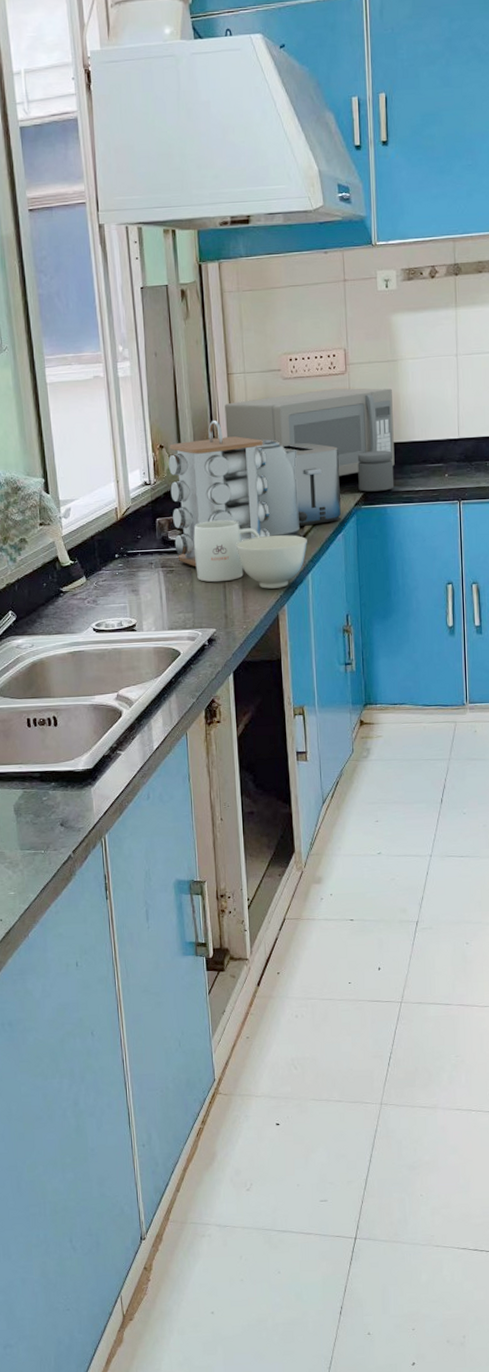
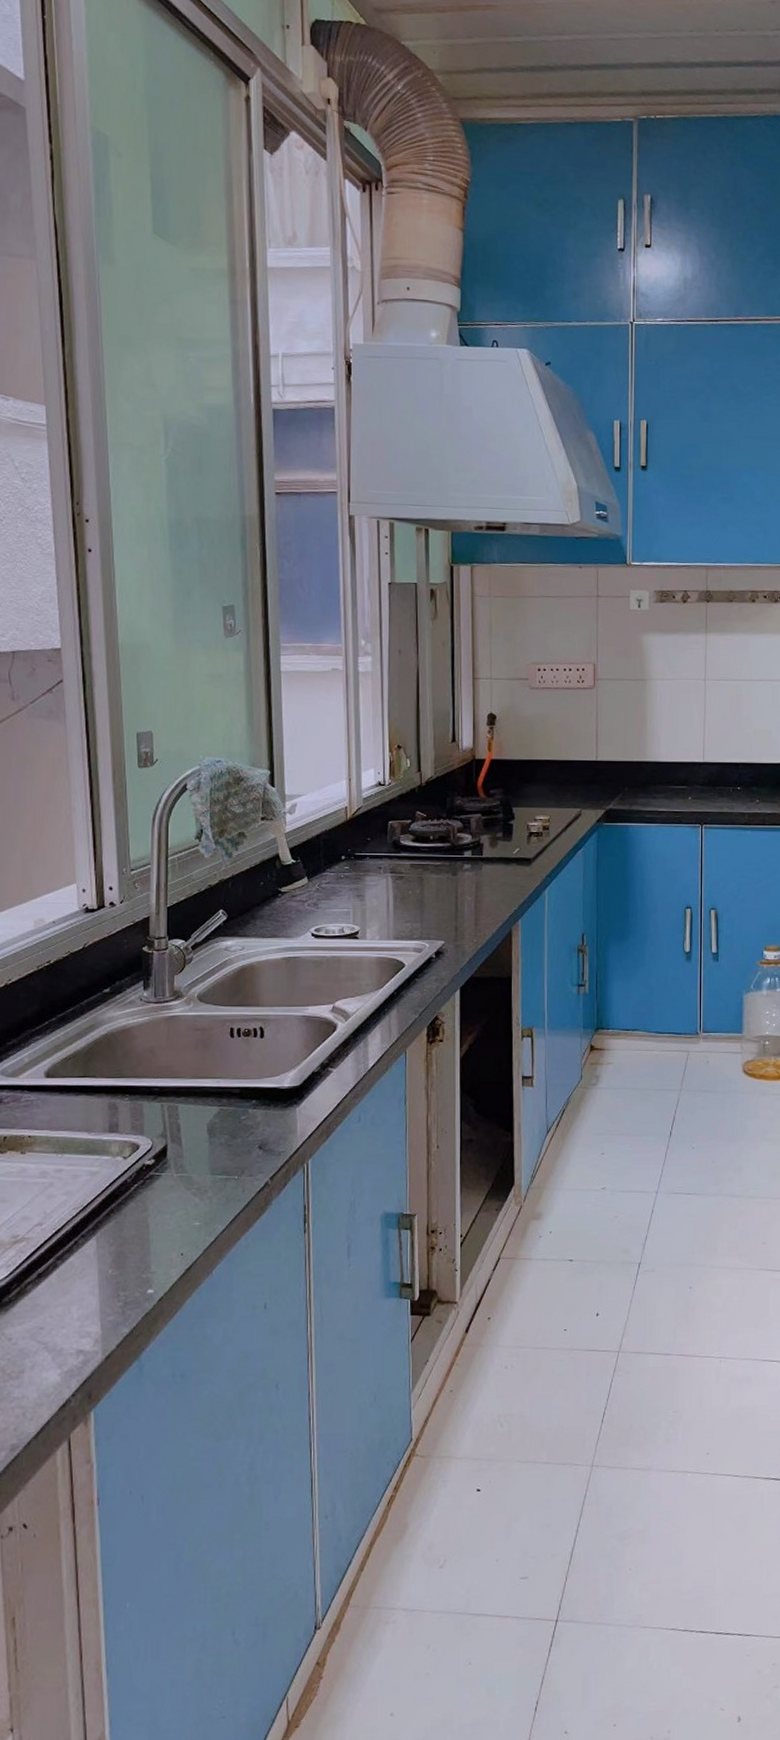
spice rack: present [169,420,271,567] -> none [406,724,509,875]
mug: present [193,519,260,583] -> none [426,827,497,892]
microwave: present [225,388,395,477] -> none [468,702,639,792]
bowl: present [235,535,307,589] -> none [470,847,546,902]
kettle: present [255,438,301,537] -> none [497,747,541,850]
toaster: present [281,442,341,527] -> none [524,753,582,841]
jar: present [357,450,395,493] -> none [601,768,638,810]

